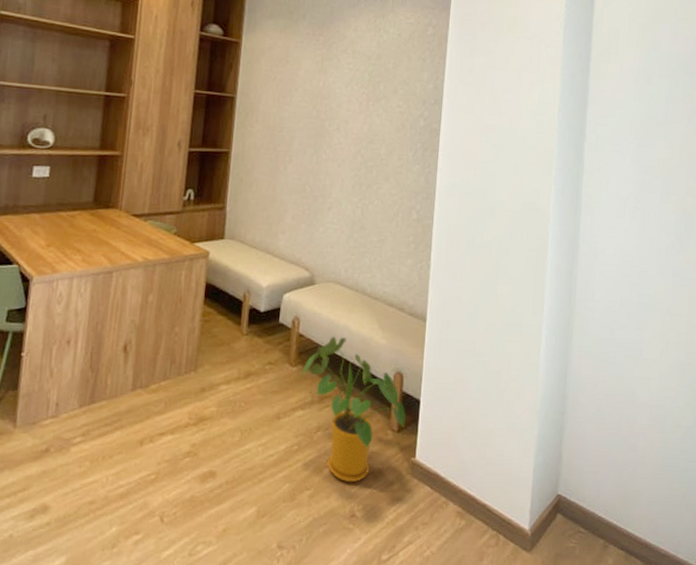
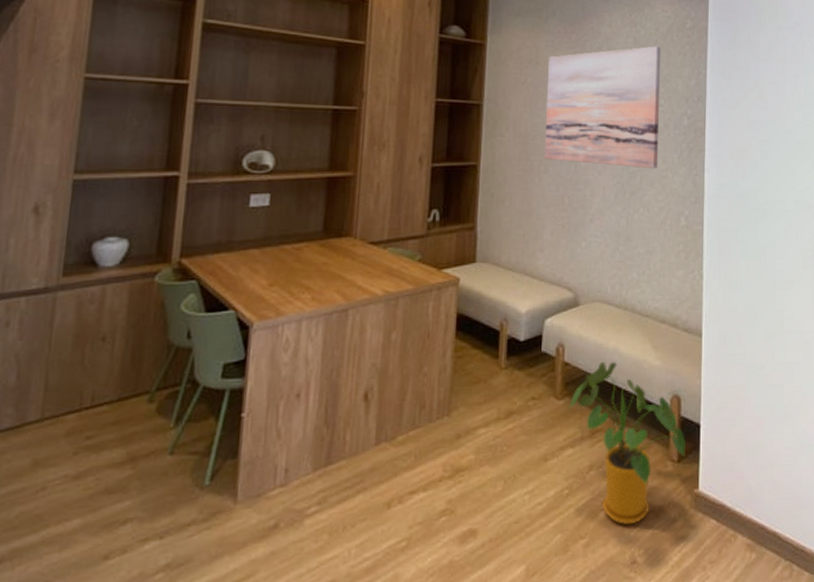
wall art: none [290,50,403,165] -> present [545,46,662,169]

